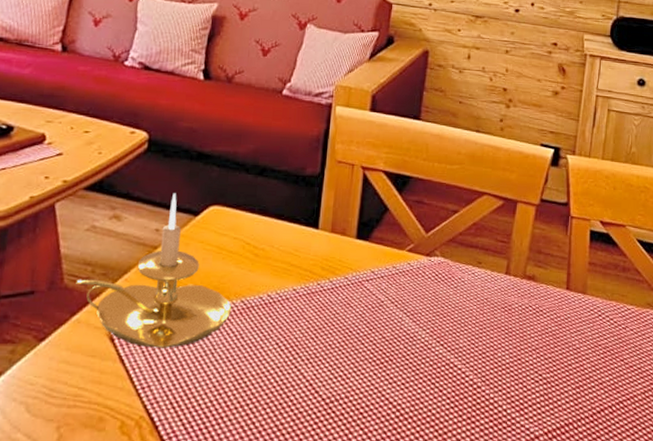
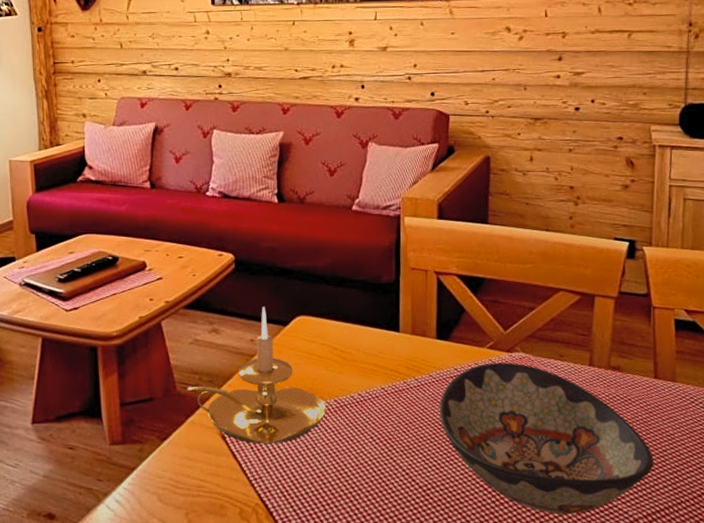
decorative bowl: none [351,267,559,431] -> present [439,362,654,515]

